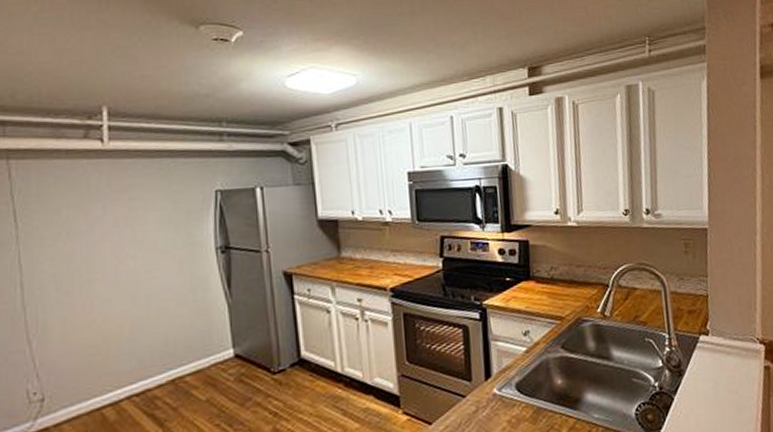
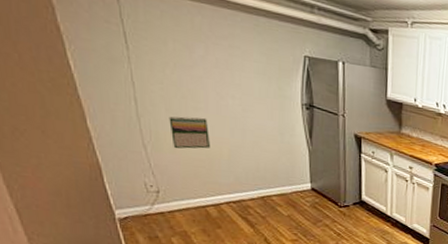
calendar: none [59,290,107,338] -> present [169,116,210,149]

